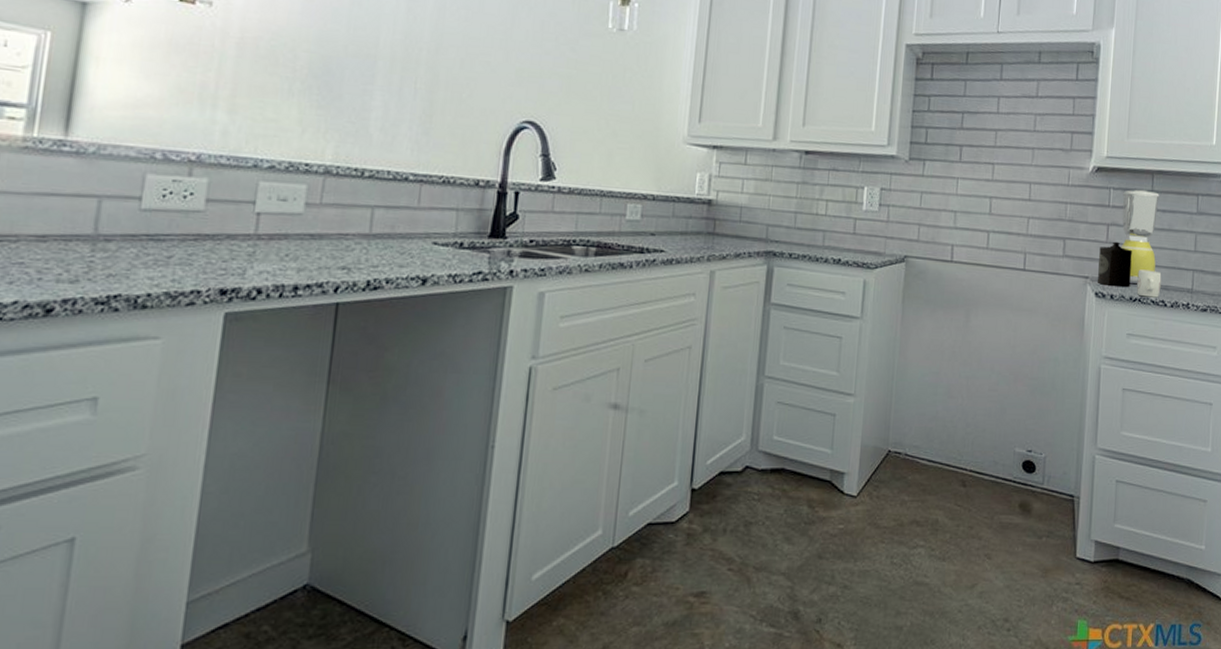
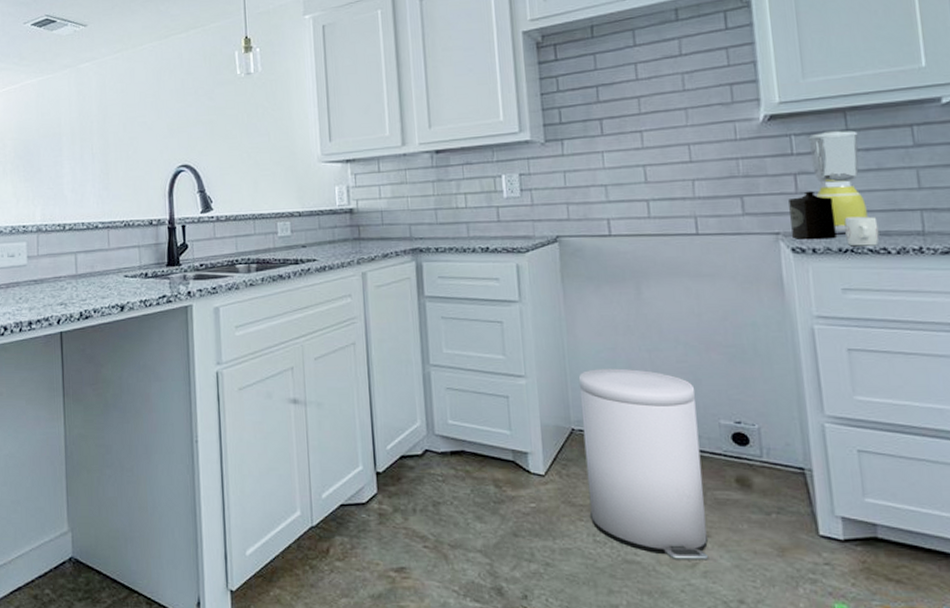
pedal bin: none [892,392,1000,582] -> present [578,368,709,561]

